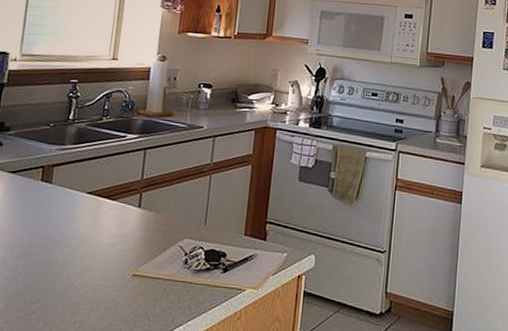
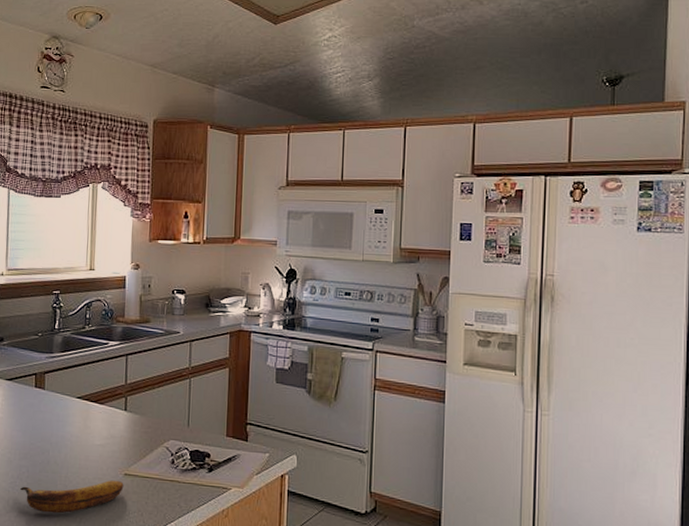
banana: none [14,281,132,319] -> present [20,480,124,514]

